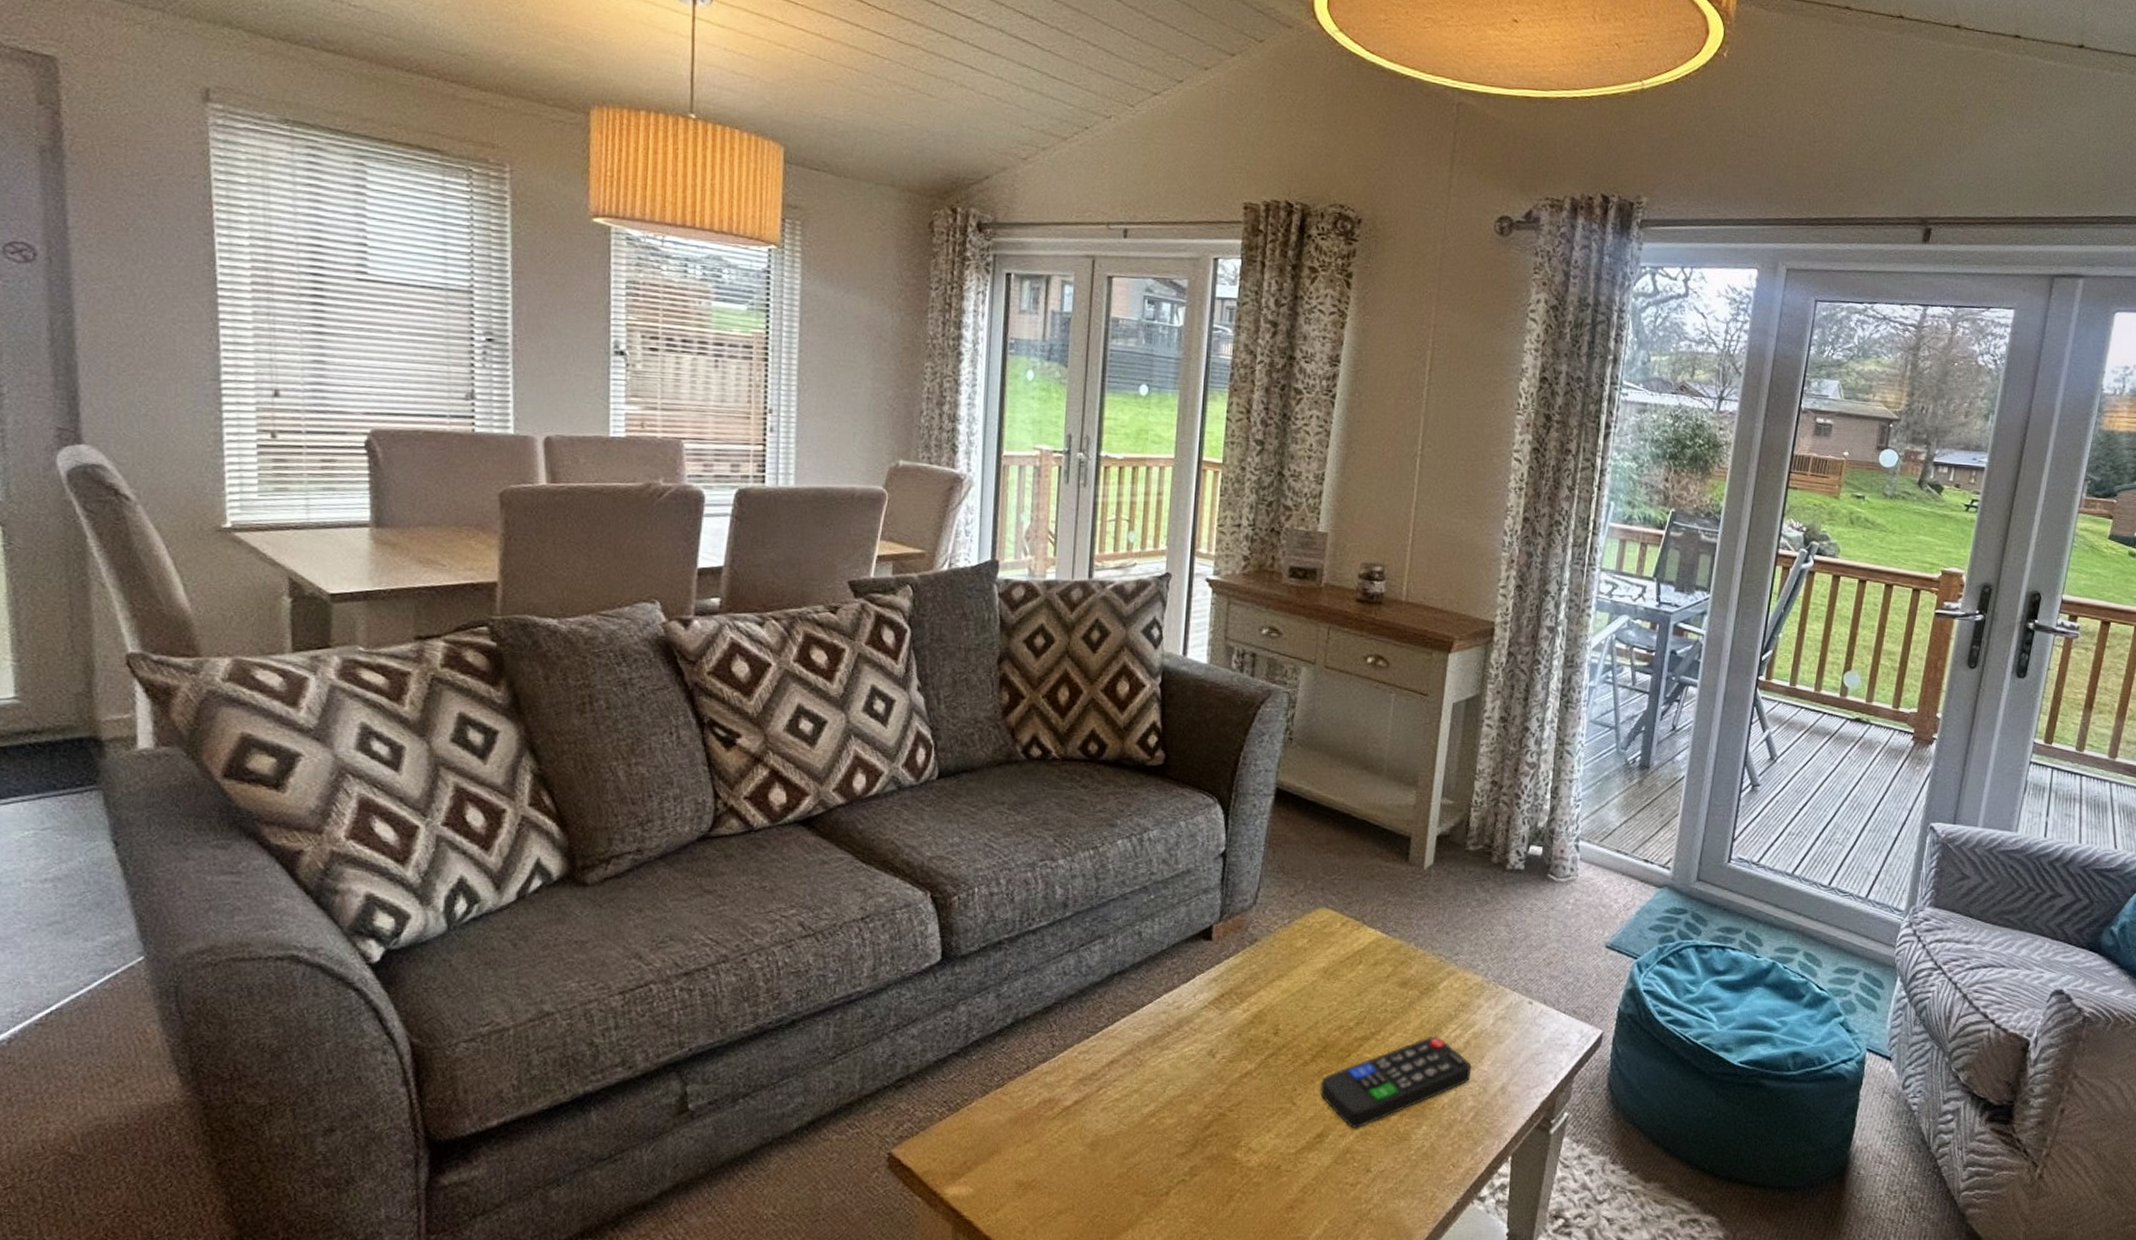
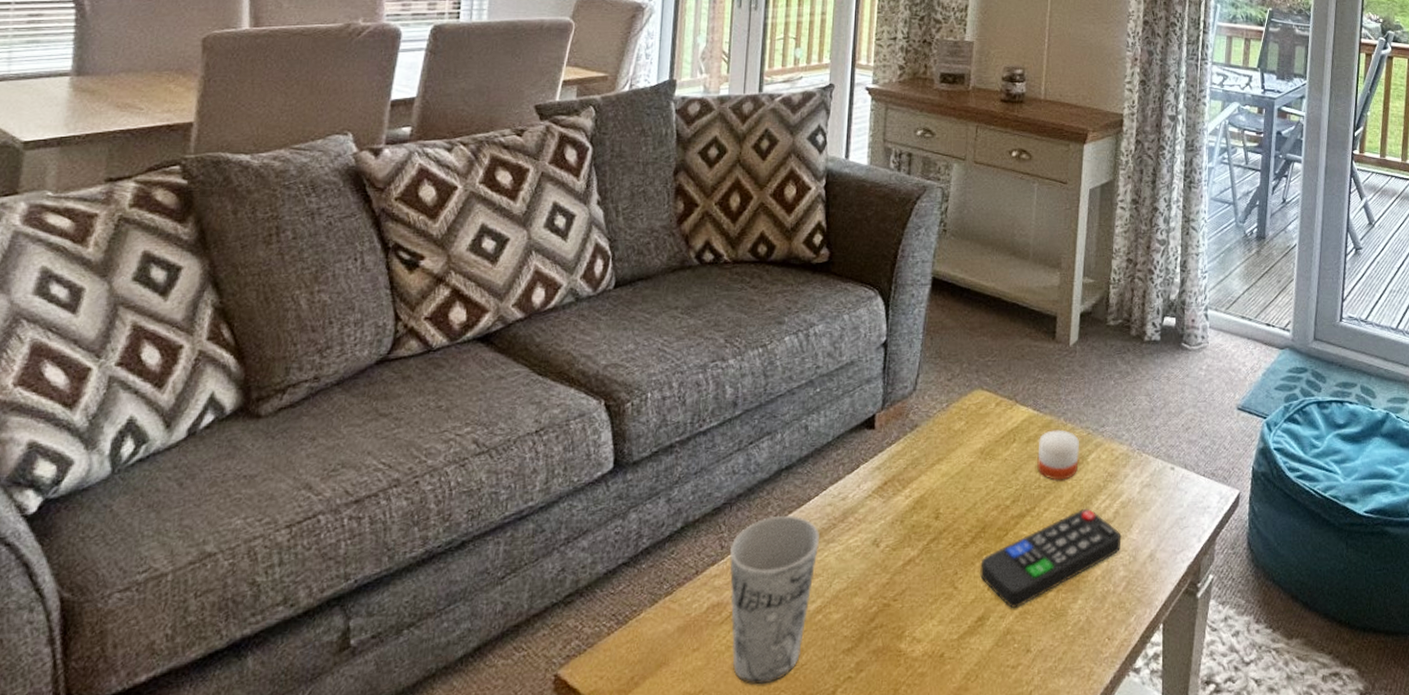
cup: none [1061,1018,1154,1180] -> present [729,515,820,685]
candle: none [1384,954,1431,1006] -> present [1037,429,1080,481]

